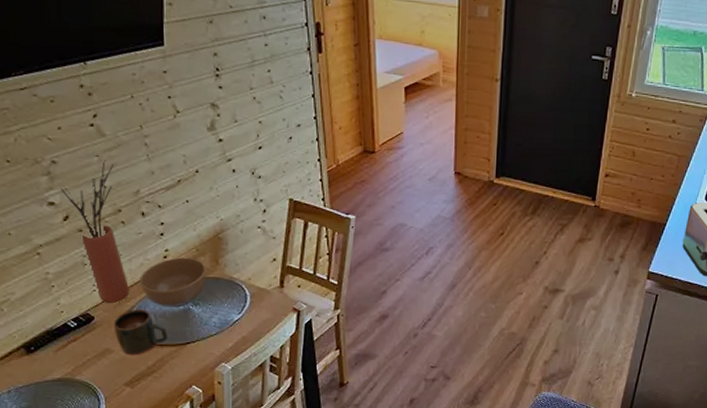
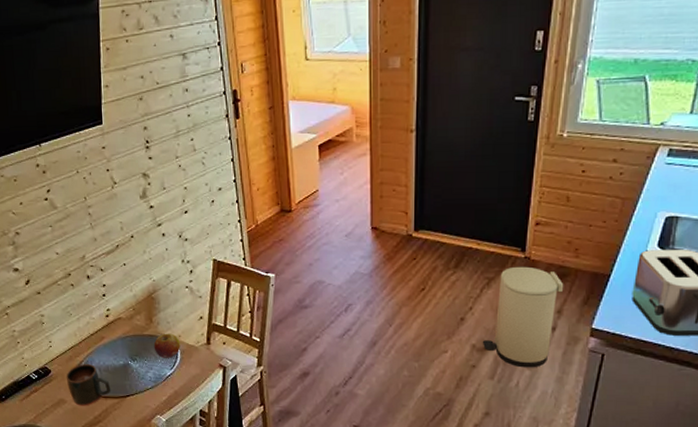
vase: present [61,160,129,304] -> none [23,229,79,359]
bowl: present [140,257,207,308] -> none [87,316,142,363]
fruit: none [219,276,250,302] -> present [153,333,181,358]
pedal bin: none [554,214,627,308] -> present [482,266,564,368]

